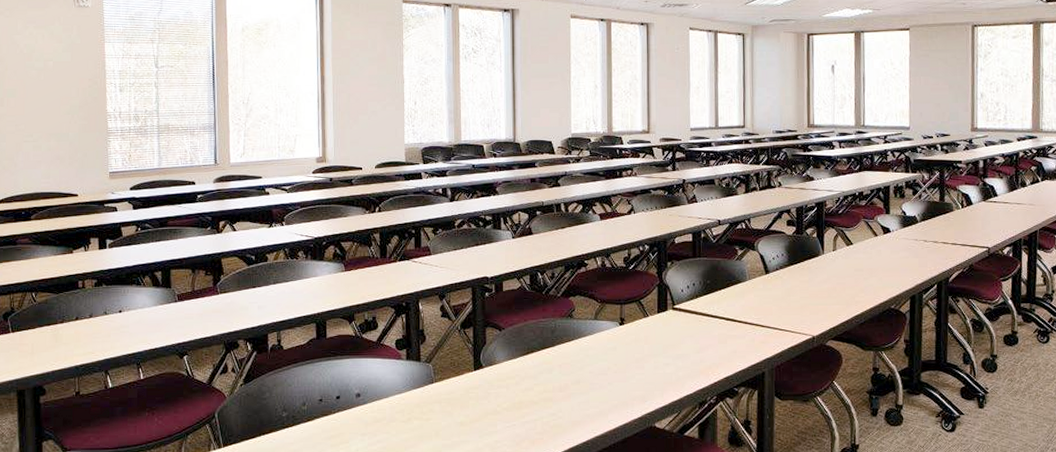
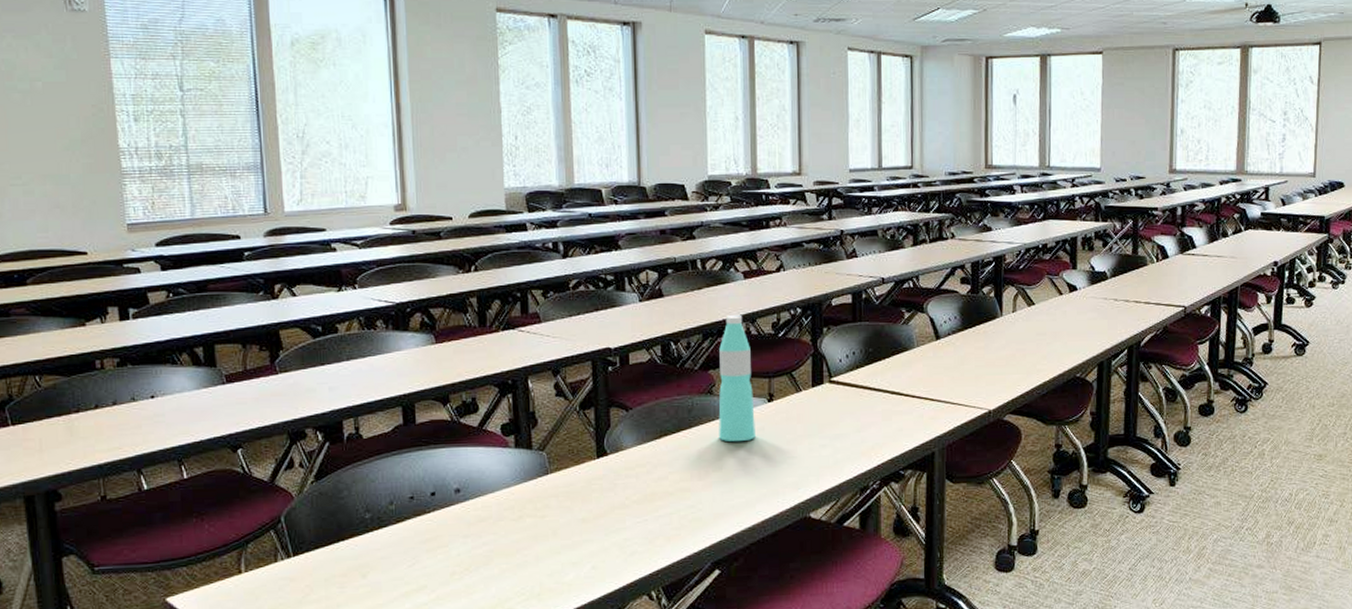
water bottle: none [577,251,609,359] -> present [718,315,755,441]

